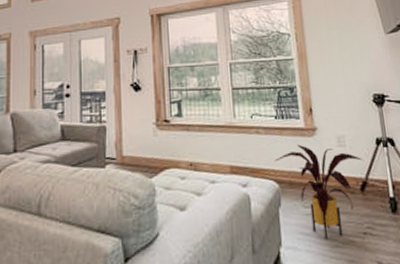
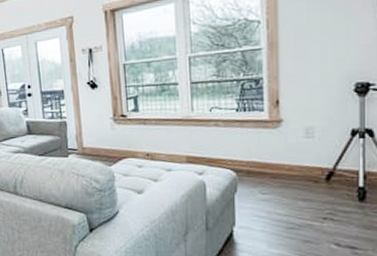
house plant: present [274,144,364,240] -> none [233,136,334,222]

